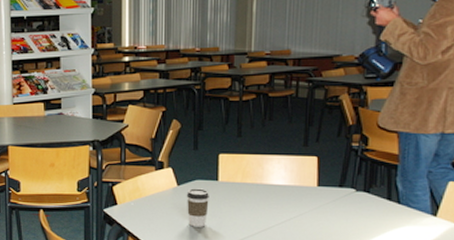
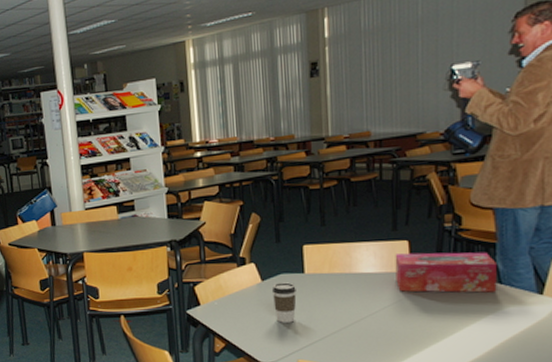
tissue box: none [303,169,397,211] -> present [395,252,497,293]

